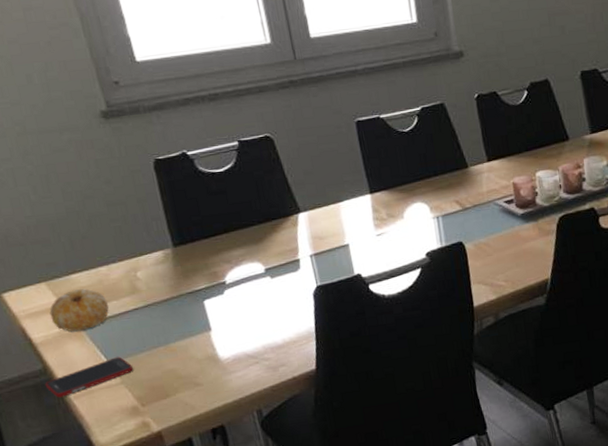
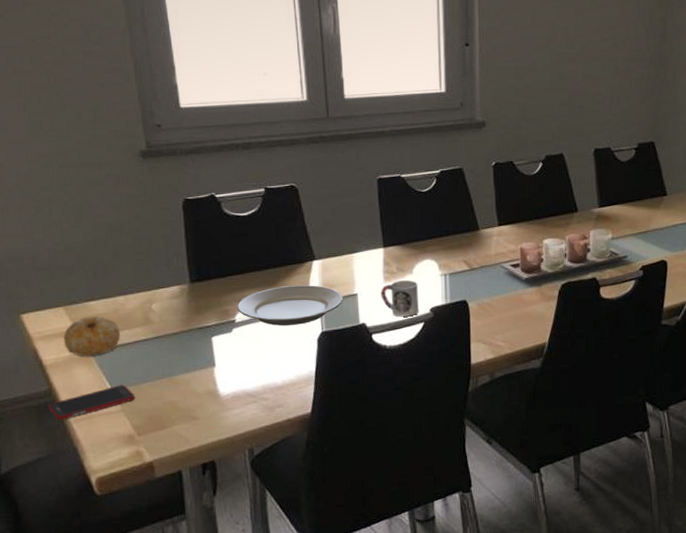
plate: none [225,238,335,284] -> present [237,285,343,326]
cup: none [372,225,414,265] -> present [380,280,419,317]

